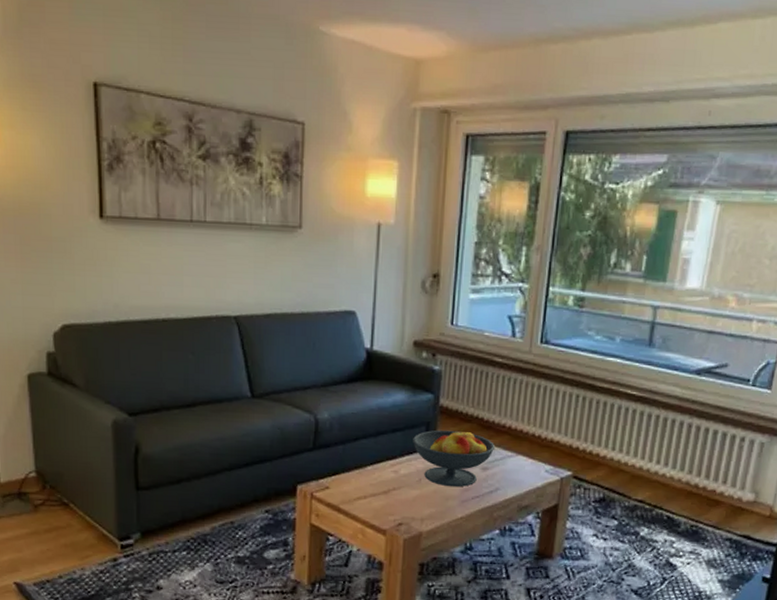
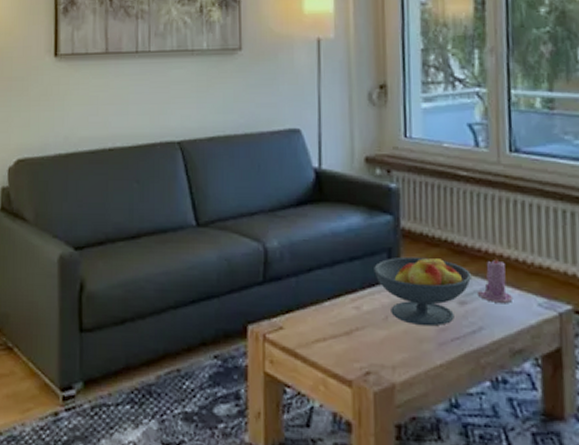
candle: none [497,432,527,470] -> present [476,257,514,304]

